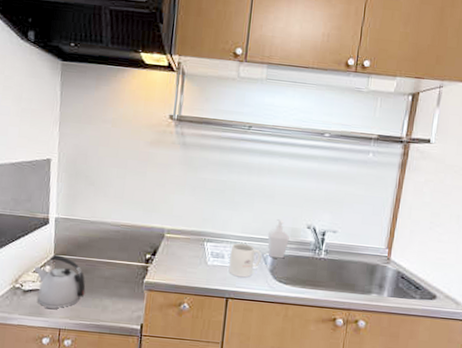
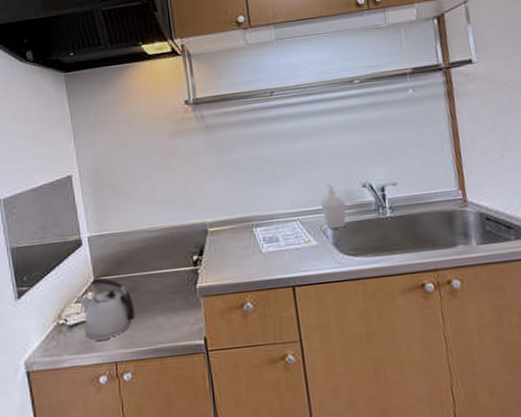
mug: present [228,243,262,278] -> none [283,219,321,260]

